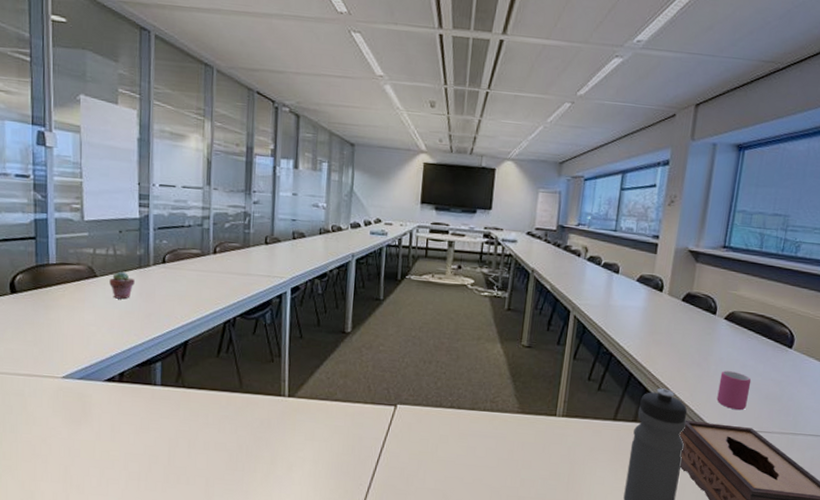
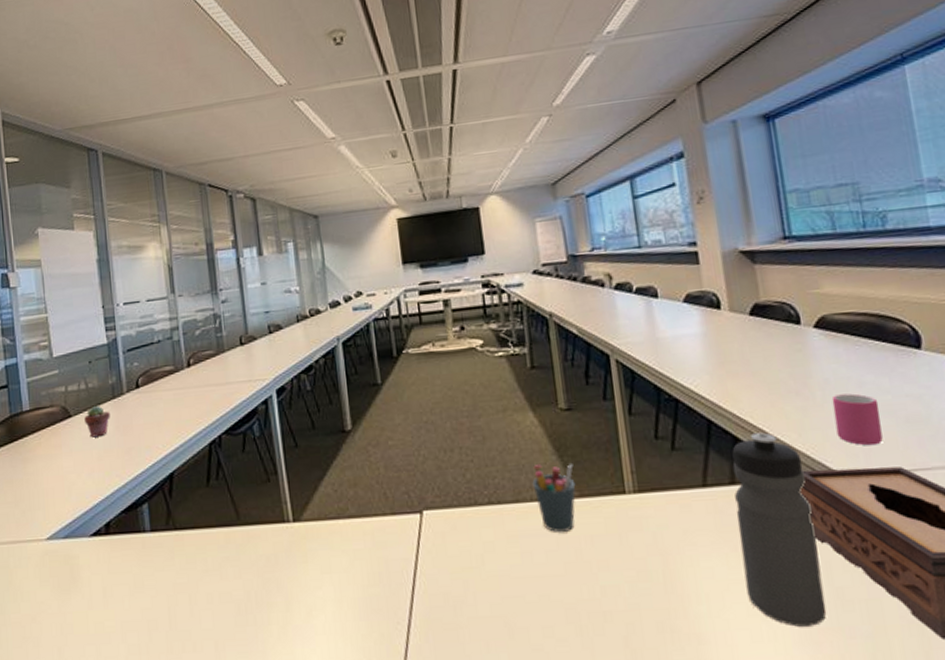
pen holder: none [487,384,522,437] -> present [532,464,576,532]

